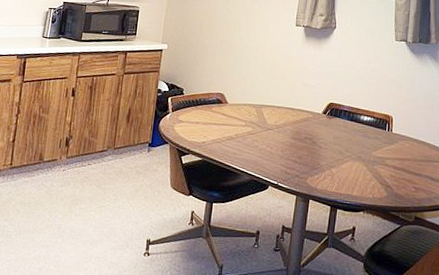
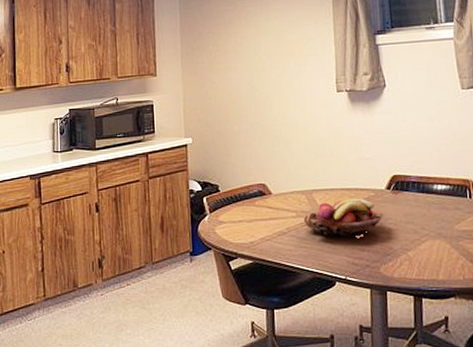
fruit basket: none [251,117,317,149] -> present [304,198,383,236]

